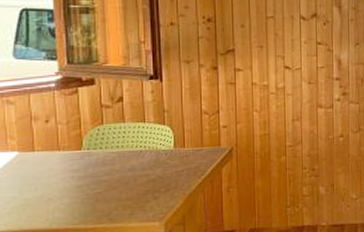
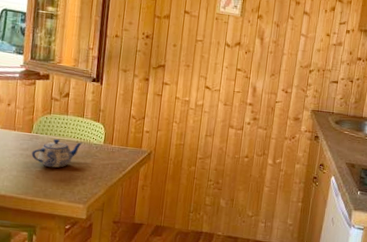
teapot: none [85,151,149,187] -> present [31,138,83,168]

